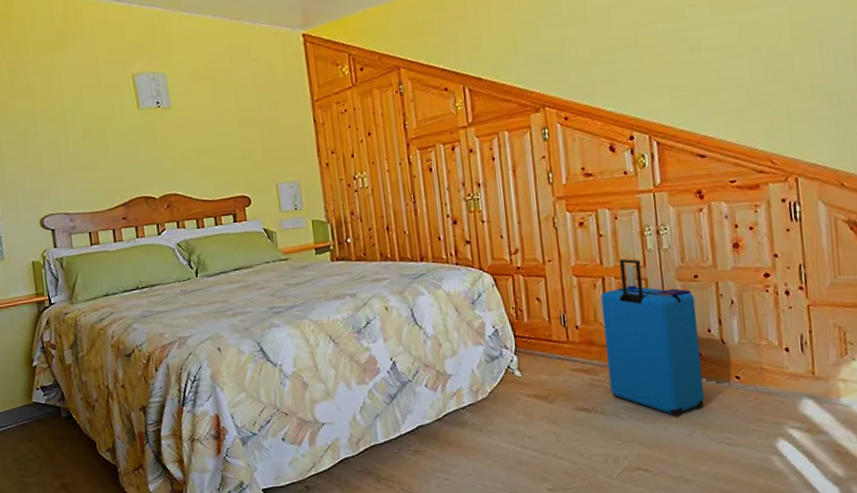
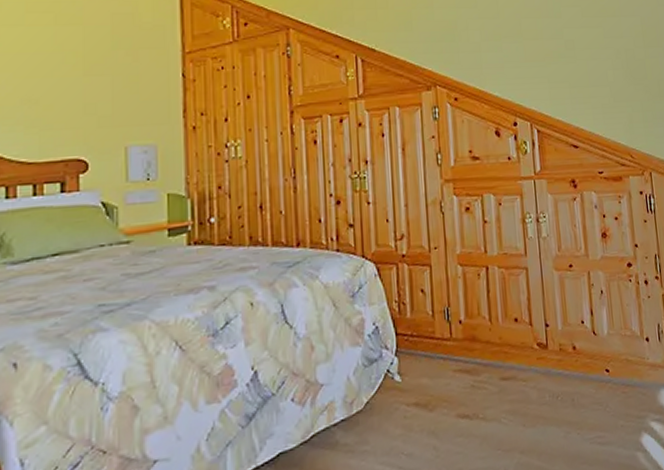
suitcase: present [601,258,705,417] -> none [484,246,579,418]

